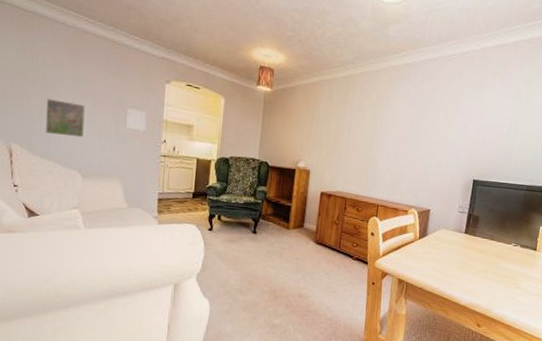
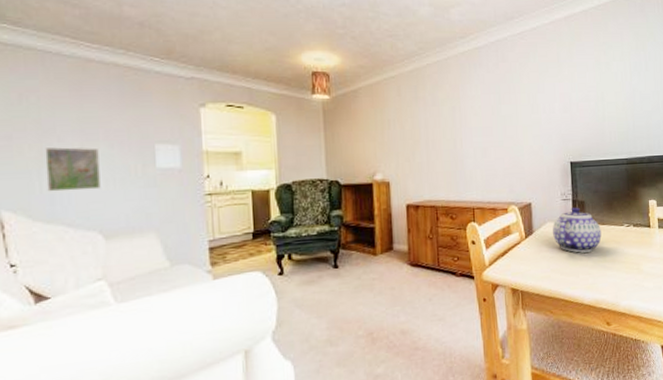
teapot: none [444,220,490,262] -> present [553,207,602,253]

